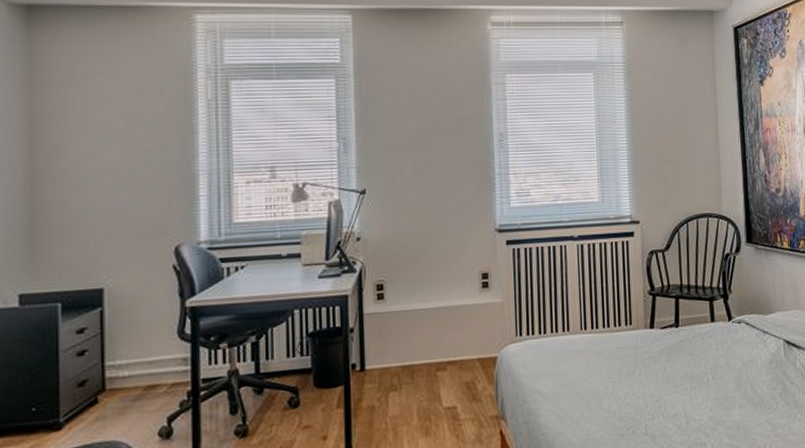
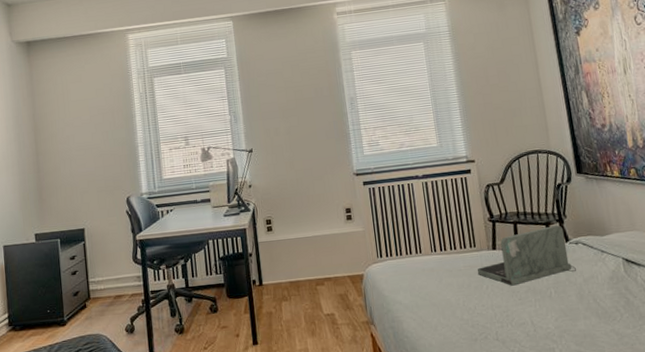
laptop: none [630,301,736,371] -> present [477,225,576,286]

